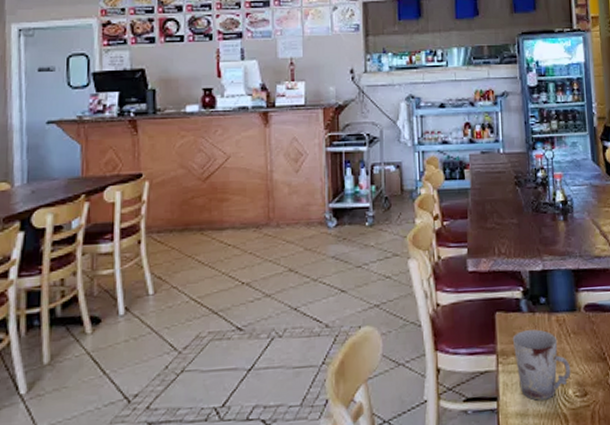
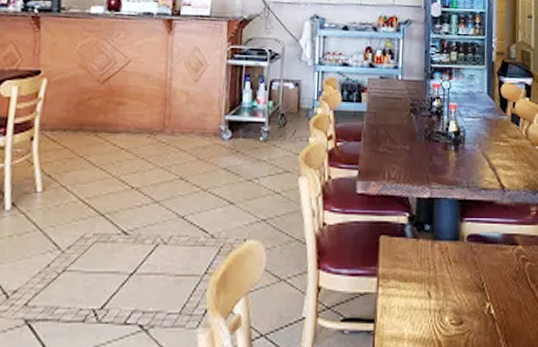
cup: present [512,329,571,401] -> none [394,256,449,325]

